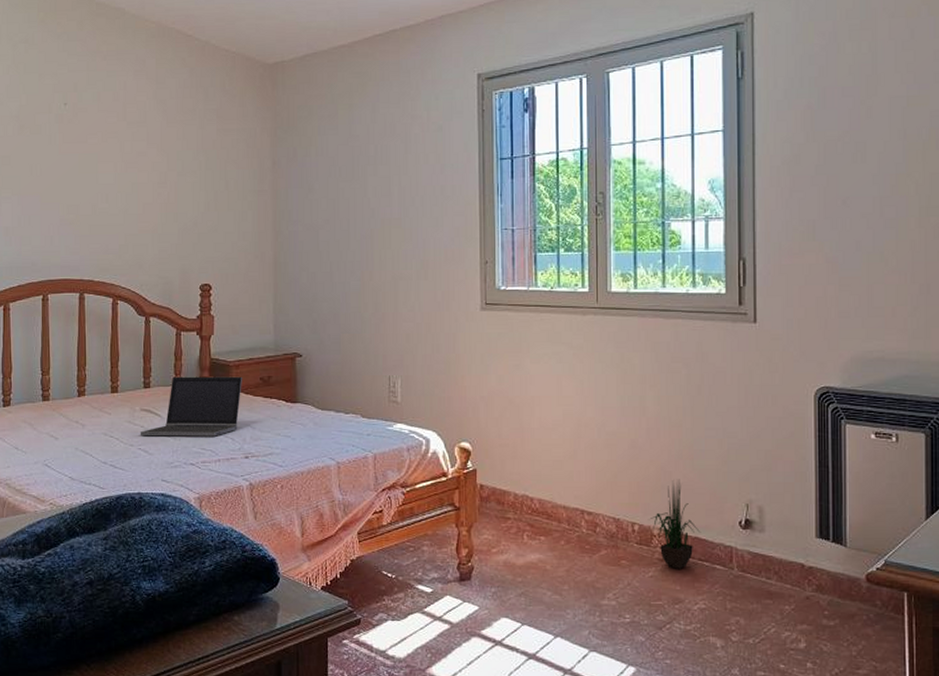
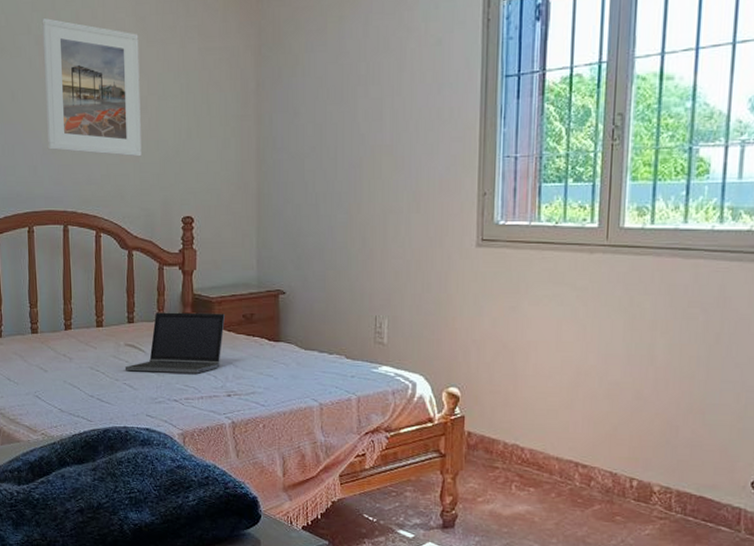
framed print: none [63,99,160,228] -> present [42,18,142,157]
potted plant: present [649,479,701,569] -> none [649,434,707,529]

